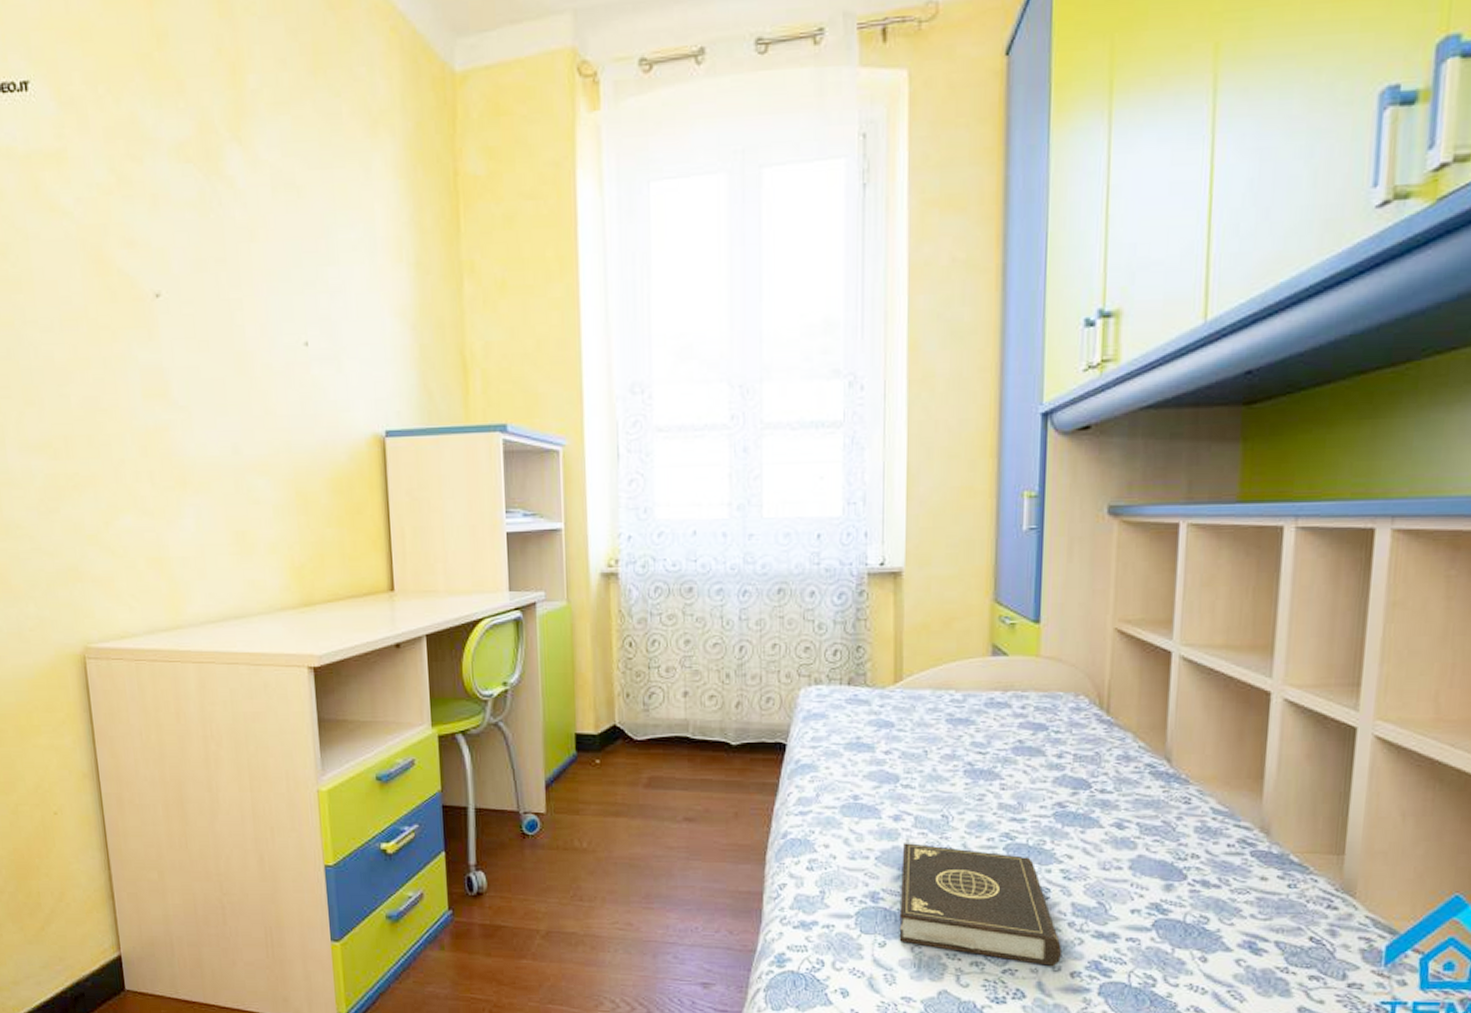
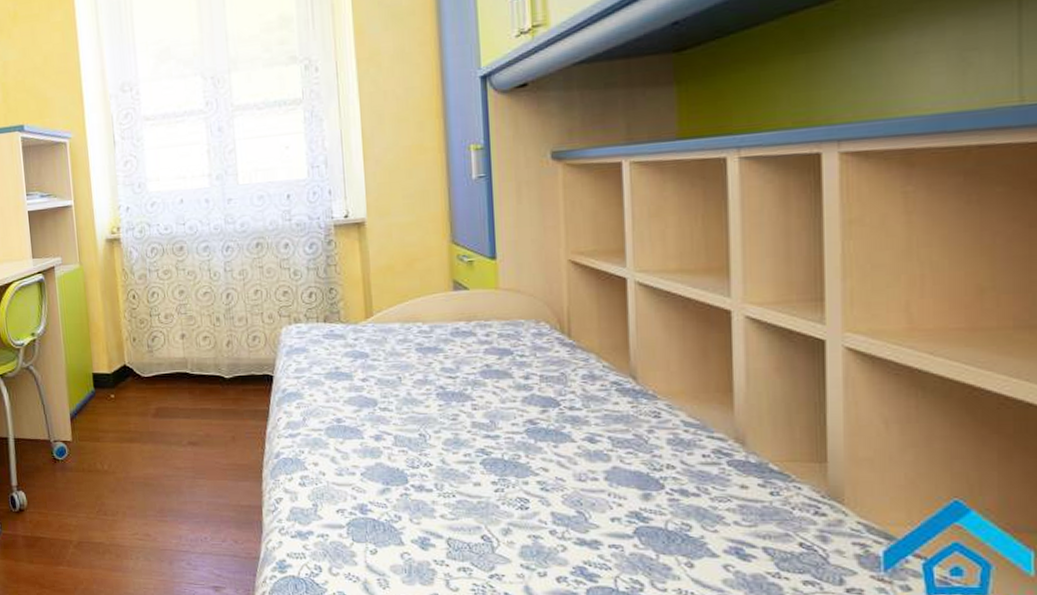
book: present [899,843,1061,967] -> none [385,460,546,573]

